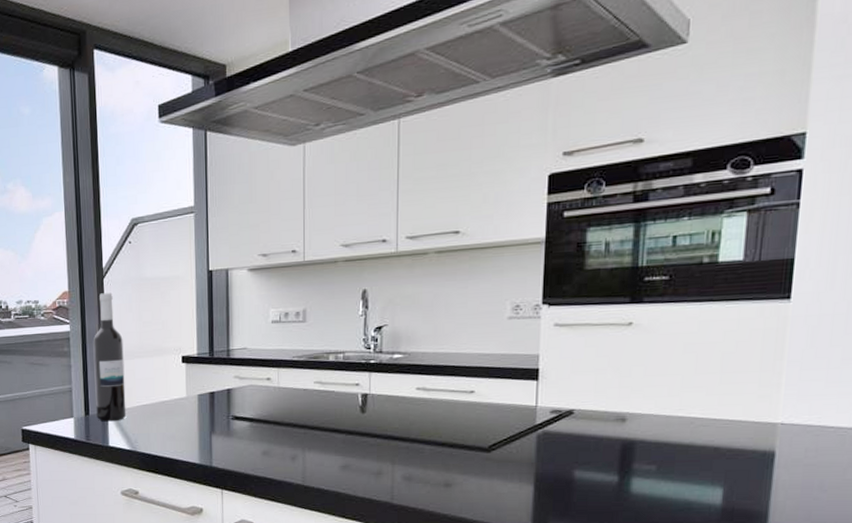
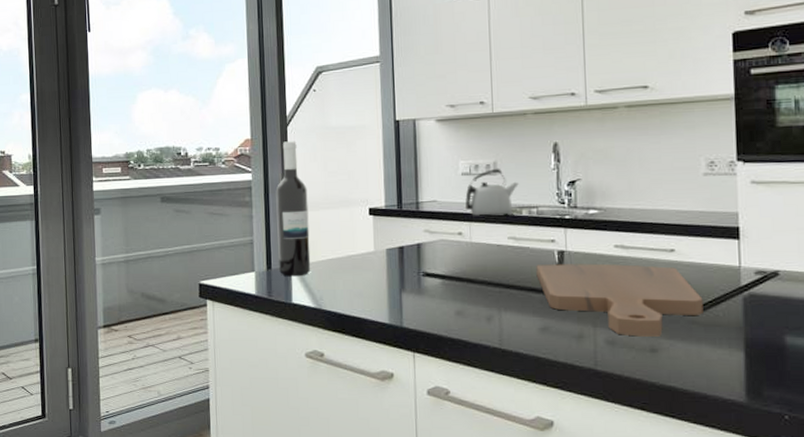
kettle: none [275,315,327,363] -> present [465,168,519,217]
cutting board: none [340,405,498,473] -> present [536,263,703,337]

